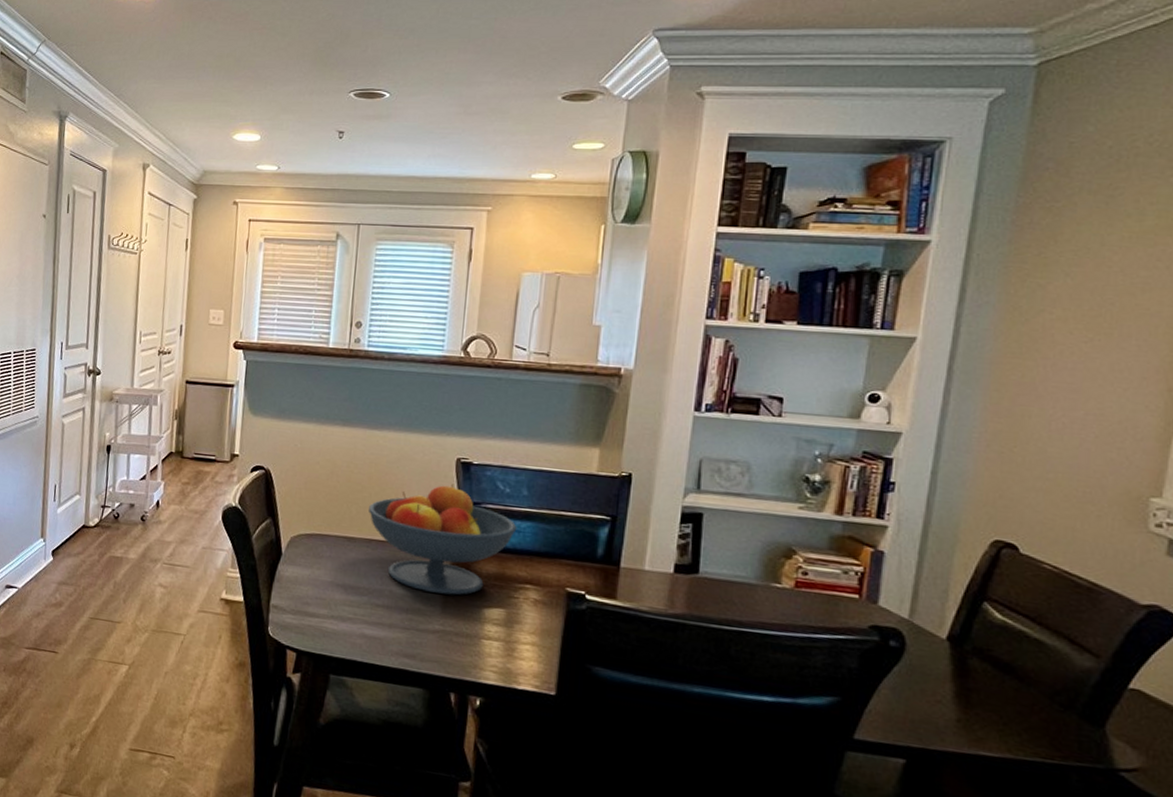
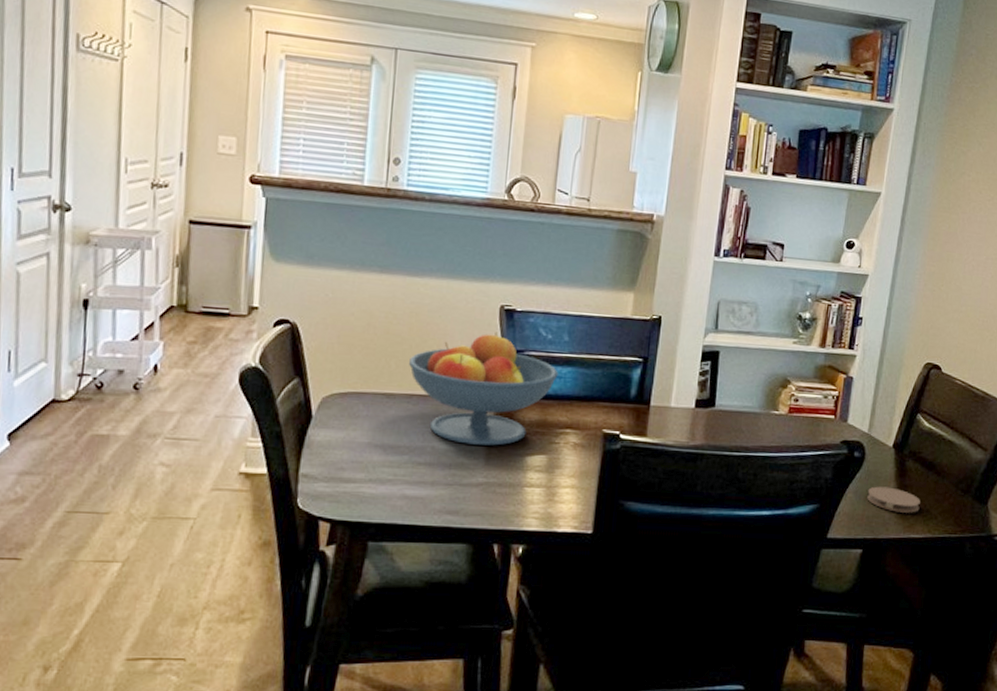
coaster: none [910,684,993,725] -> present [867,486,920,513]

